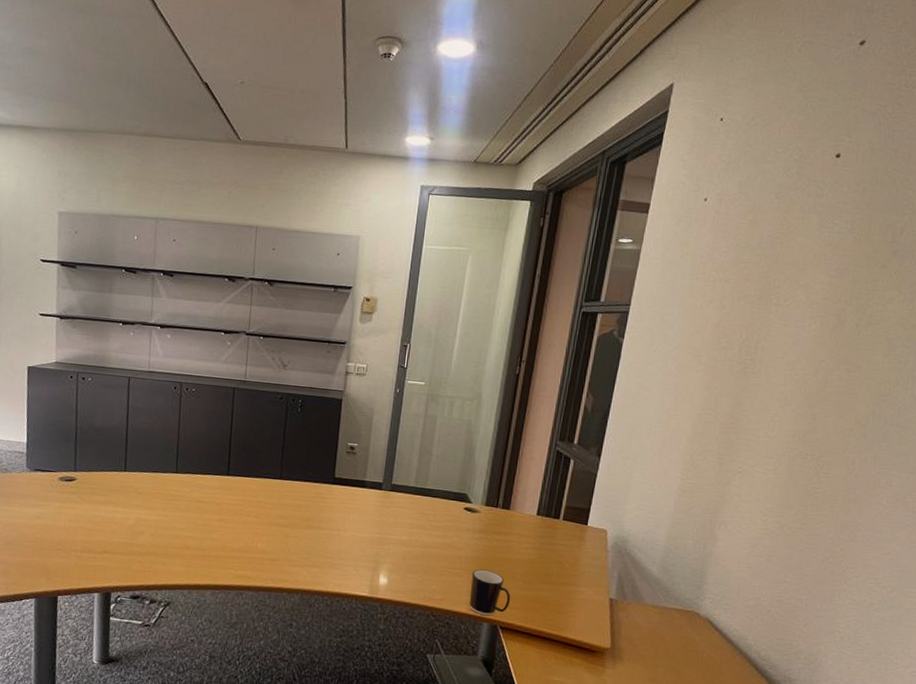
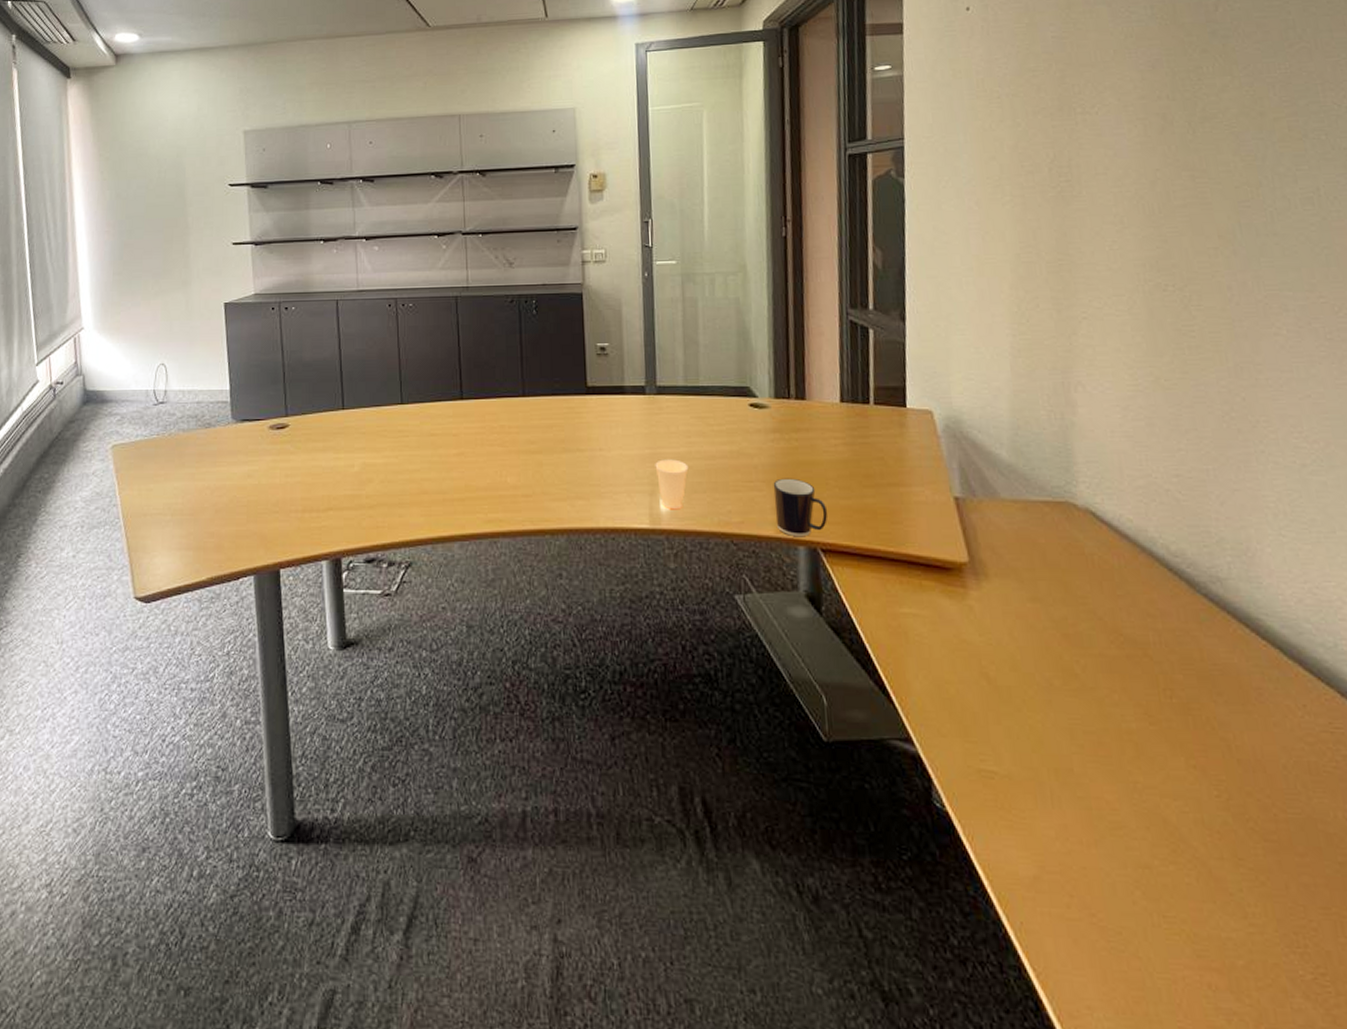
cup: none [380,543,407,584] -> present [655,459,689,508]

